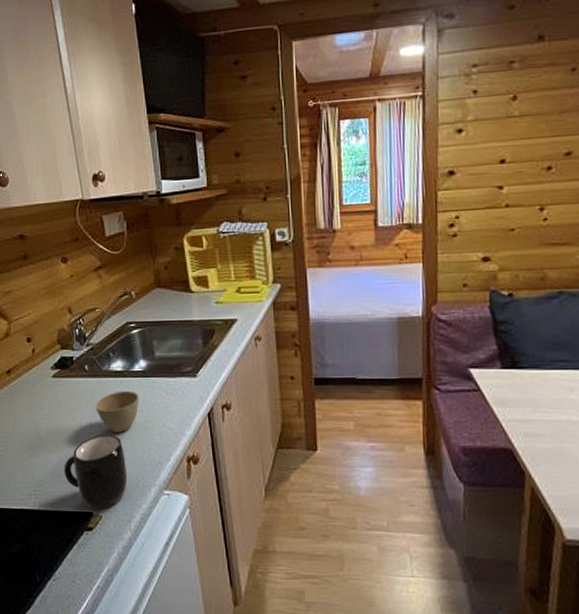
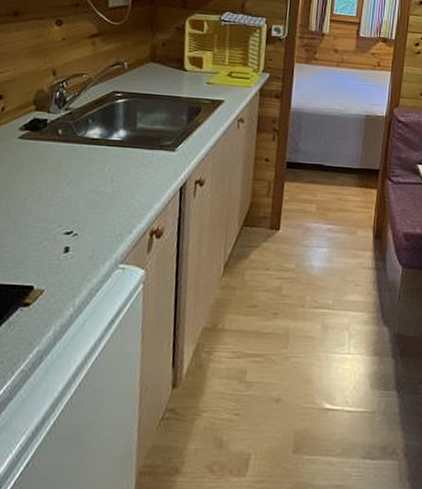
mug: present [64,435,128,509] -> none [8,203,84,283]
cup: present [95,390,140,432] -> none [61,158,112,201]

